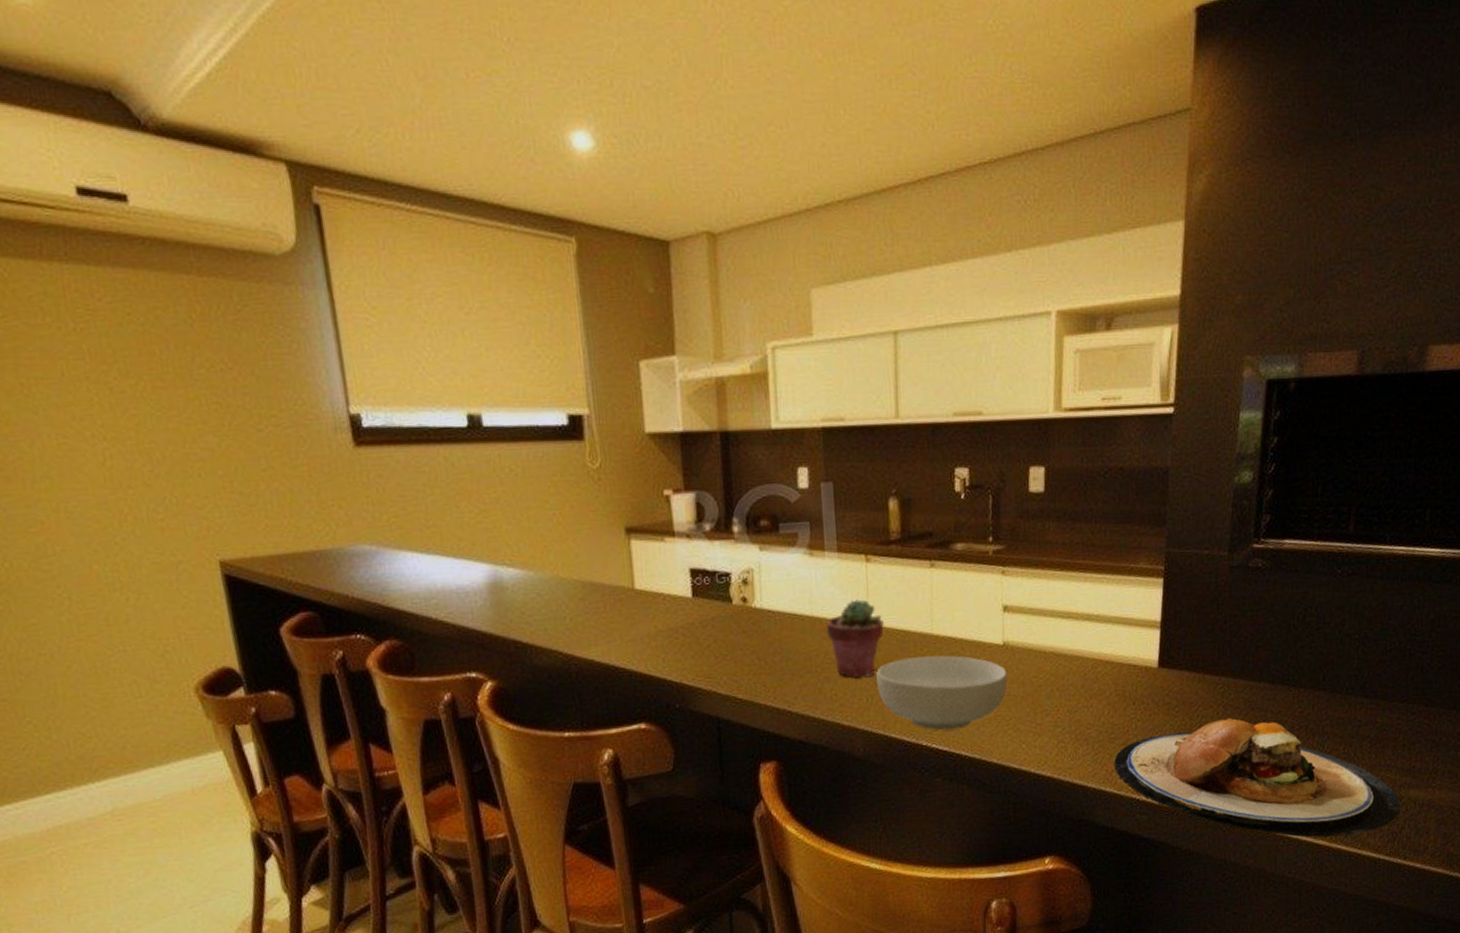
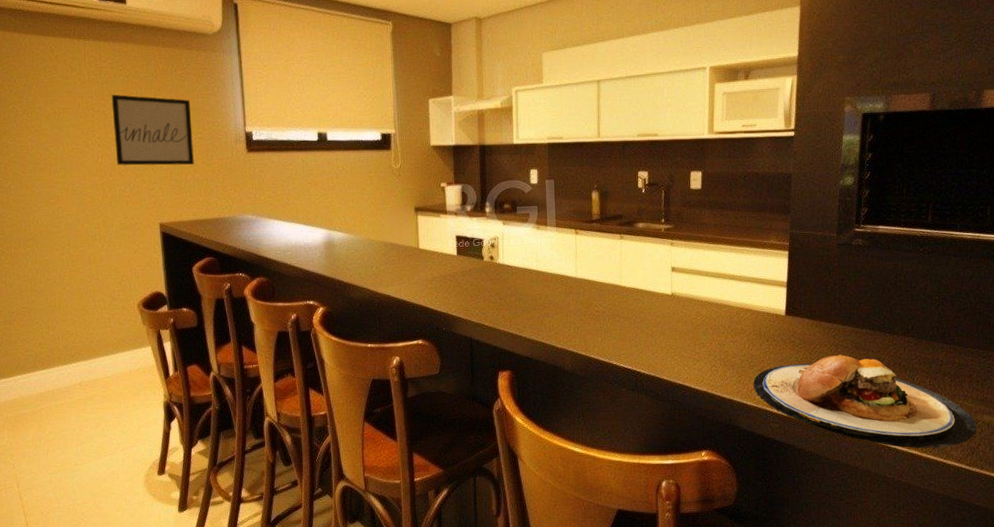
wall art: none [117,354,269,470] -> present [111,94,194,166]
potted succulent: present [827,599,884,678] -> none [548,260,587,314]
cereal bowl: present [876,655,1008,731] -> none [581,301,675,355]

